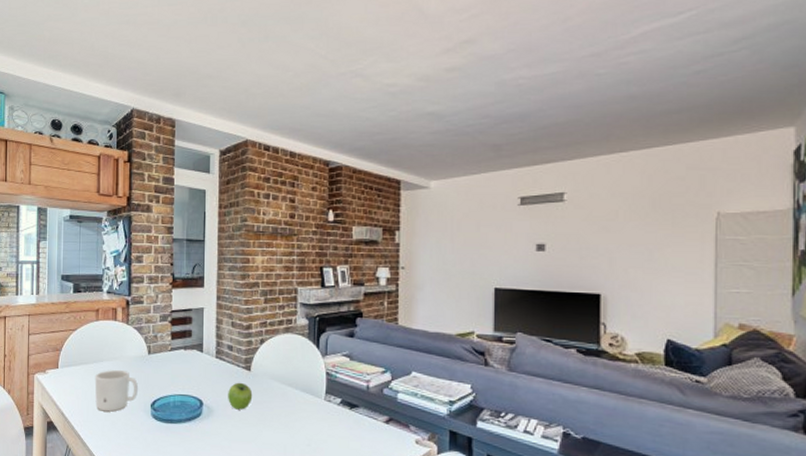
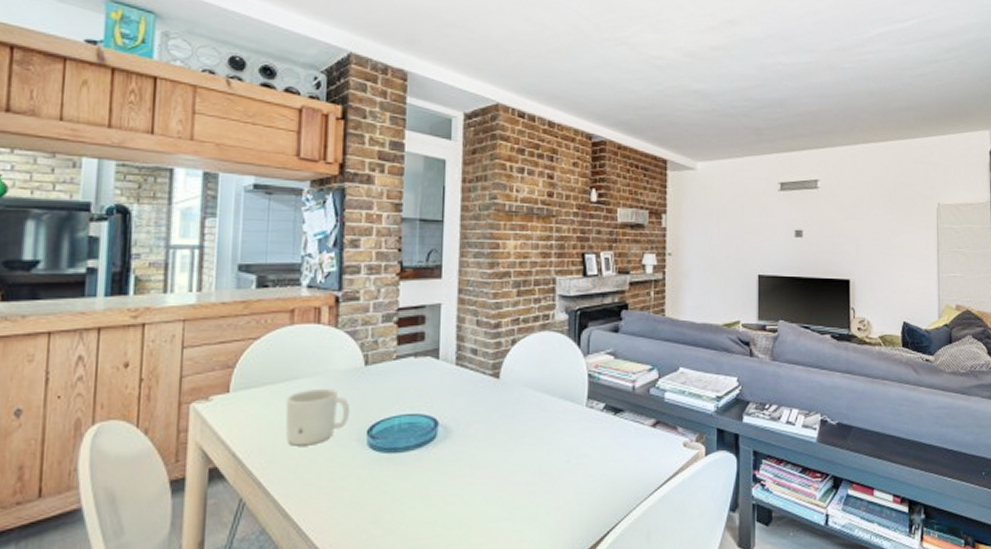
fruit: present [228,382,253,410] -> none [470,393,502,427]

